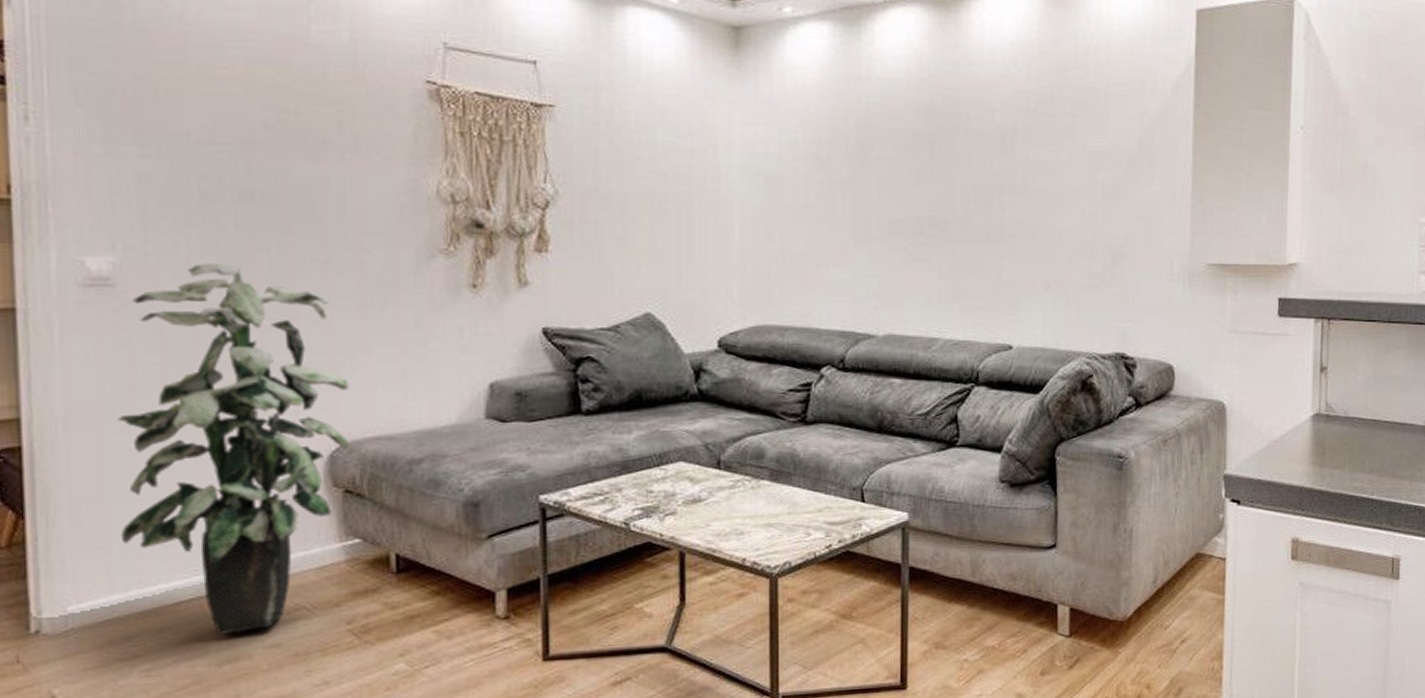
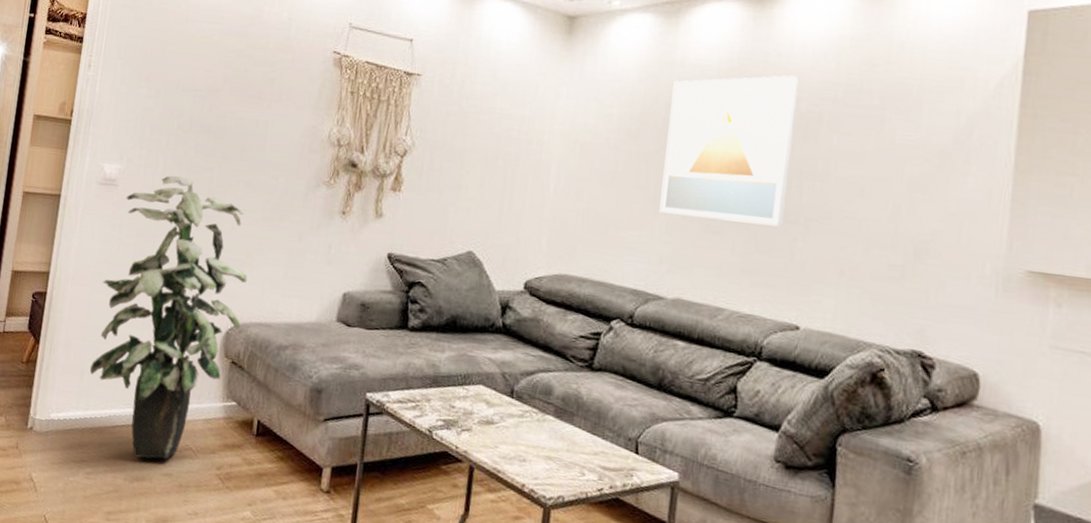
wall art: none [860,85,991,247] -> present [659,75,799,227]

